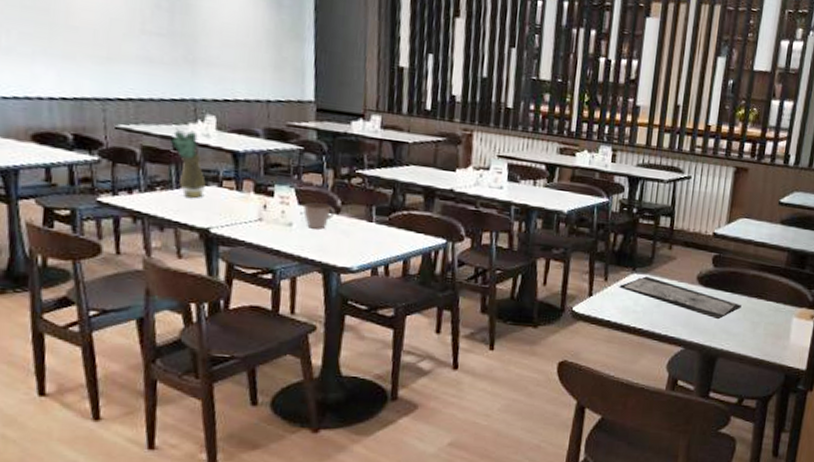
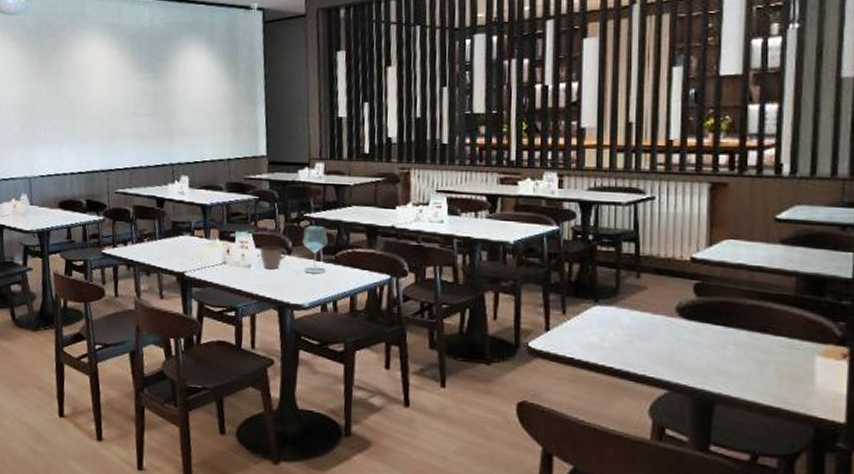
vase: present [171,128,206,199] -> none [155,189,181,247]
wine glass: none [353,183,382,236] -> present [302,225,328,274]
tray: present [619,276,742,320] -> none [580,308,740,358]

